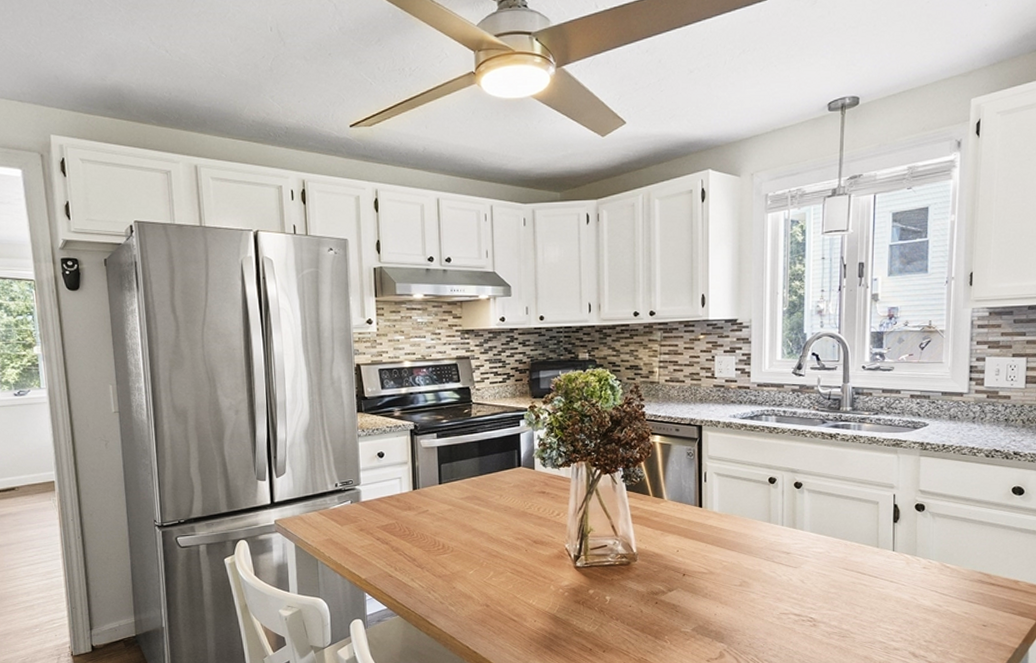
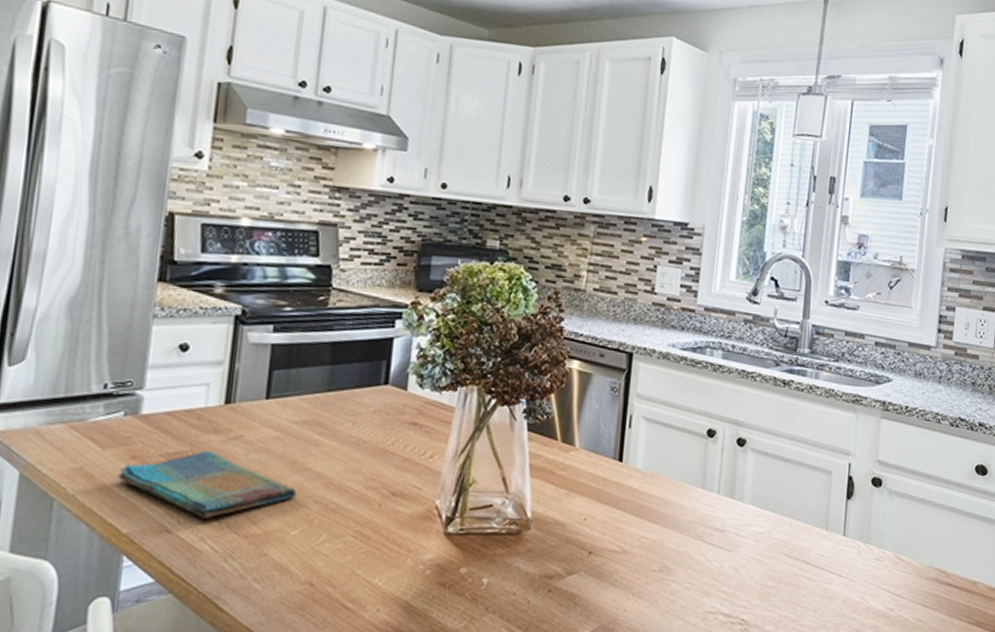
dish towel: none [354,522,469,566] -> present [118,451,297,518]

